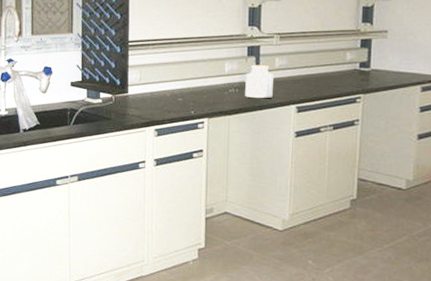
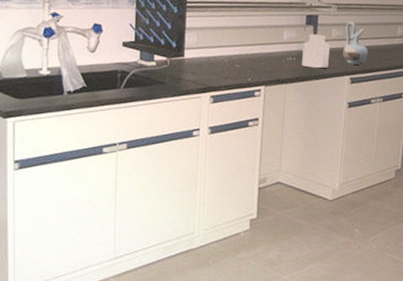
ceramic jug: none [288,50,315,93] -> present [343,21,368,65]

